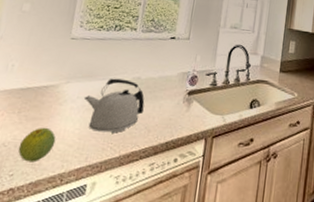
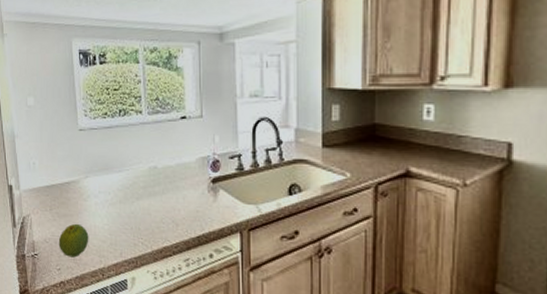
kettle: present [83,78,145,133] -> none [105,169,168,228]

